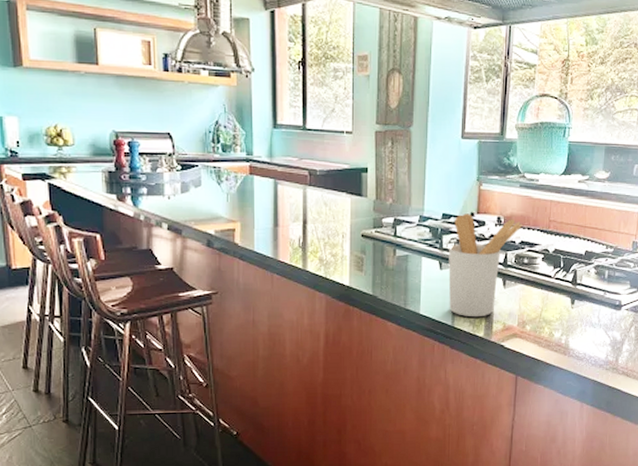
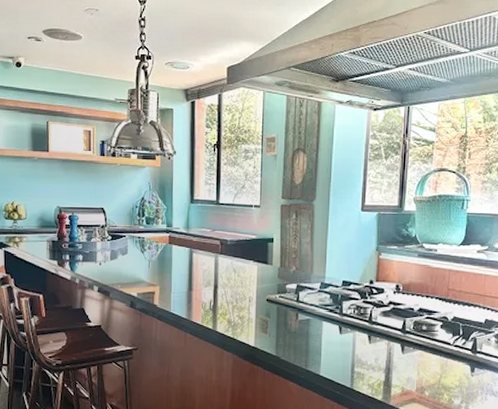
utensil holder: present [448,213,523,318] -> none [348,281,421,381]

